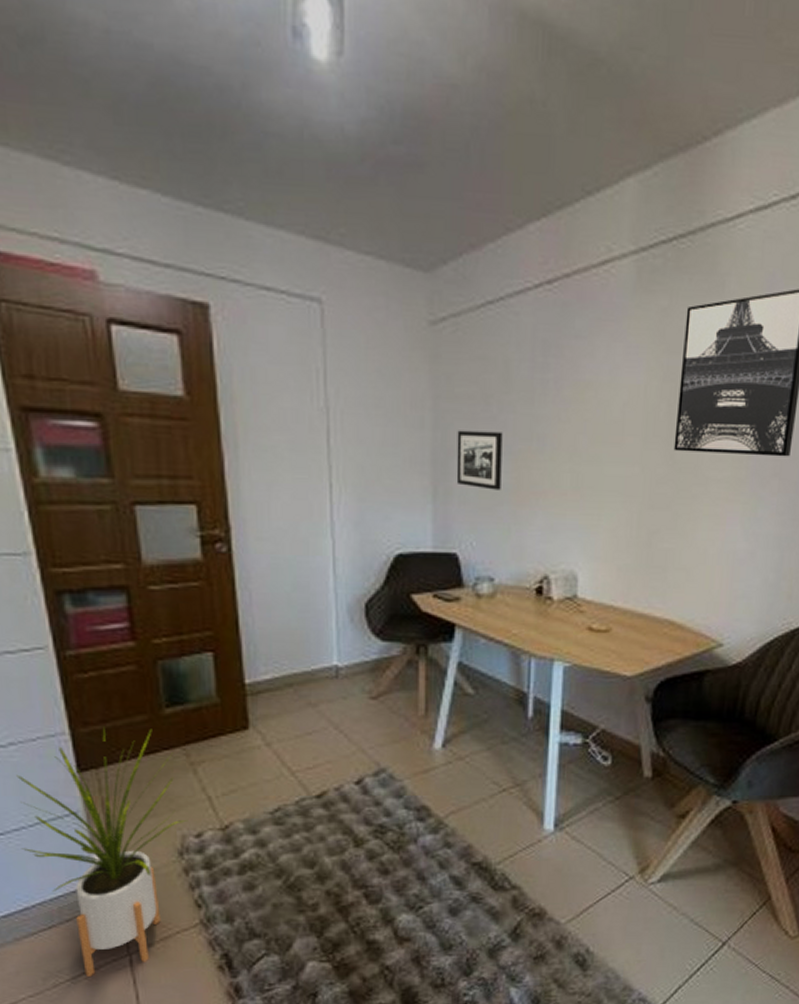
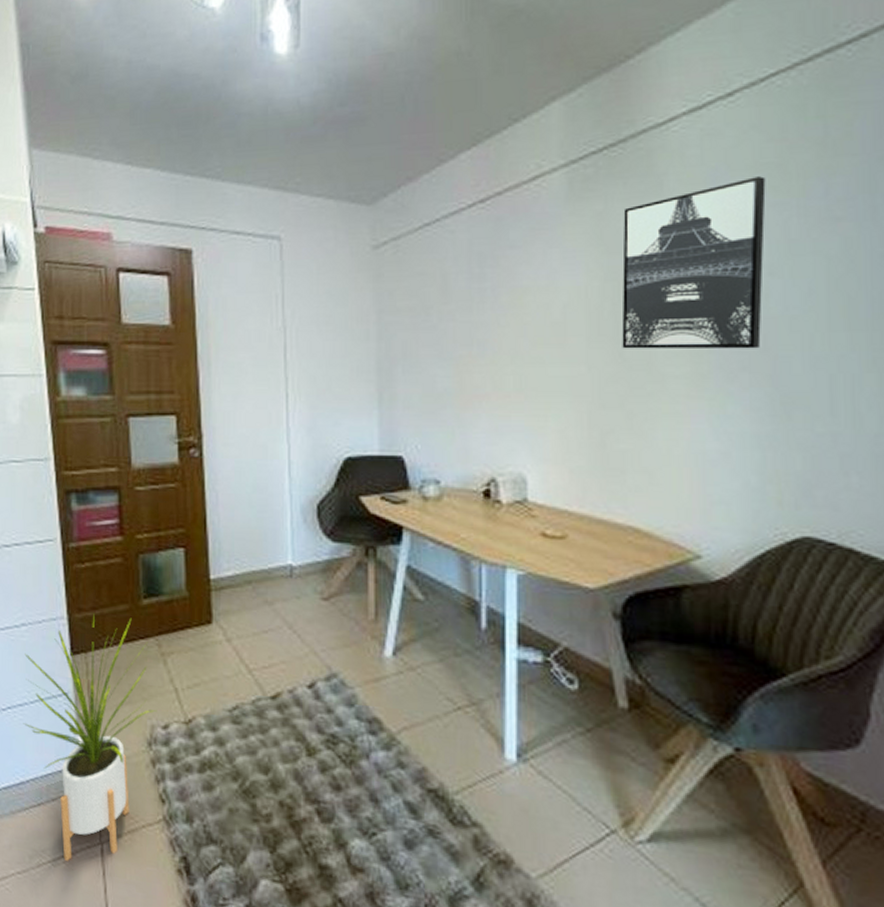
picture frame: present [456,430,503,490] -> none [400,339,444,395]

